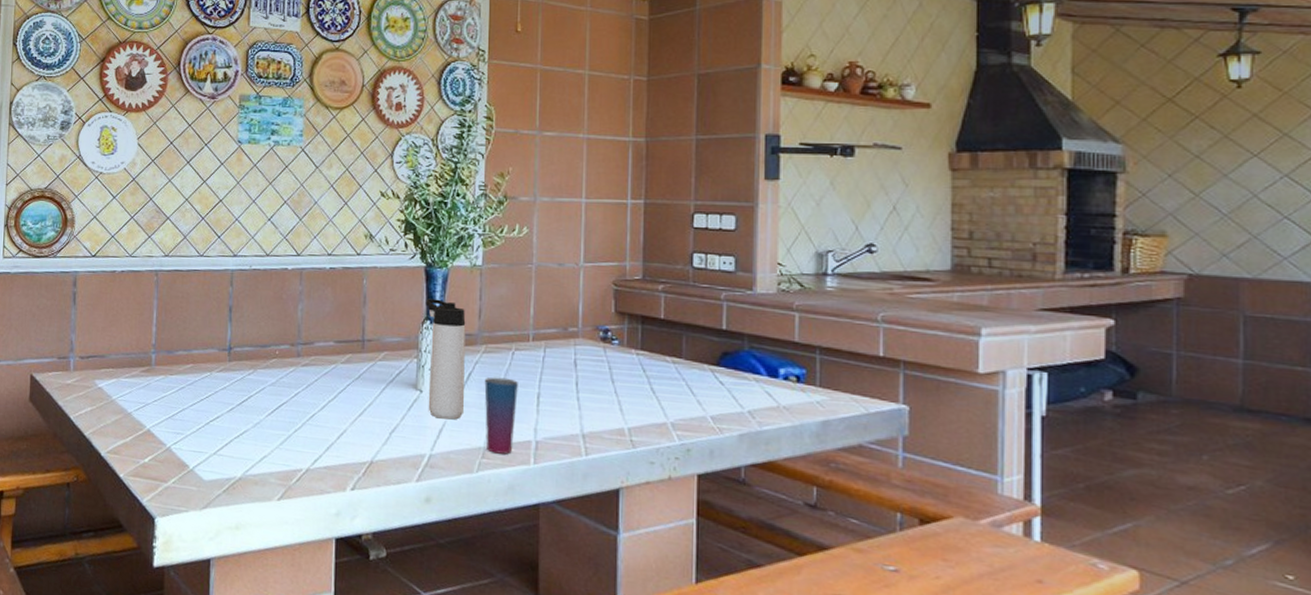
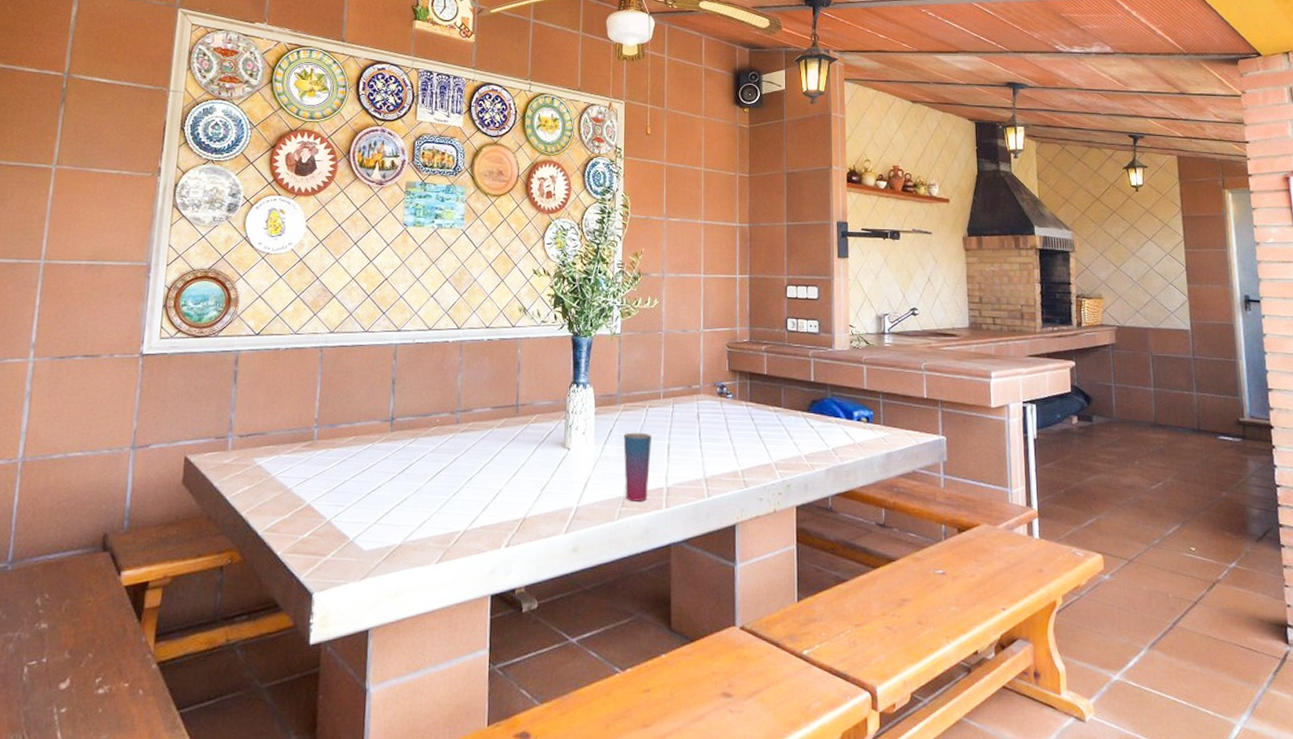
thermos bottle: present [425,298,466,420] -> none [572,364,607,473]

